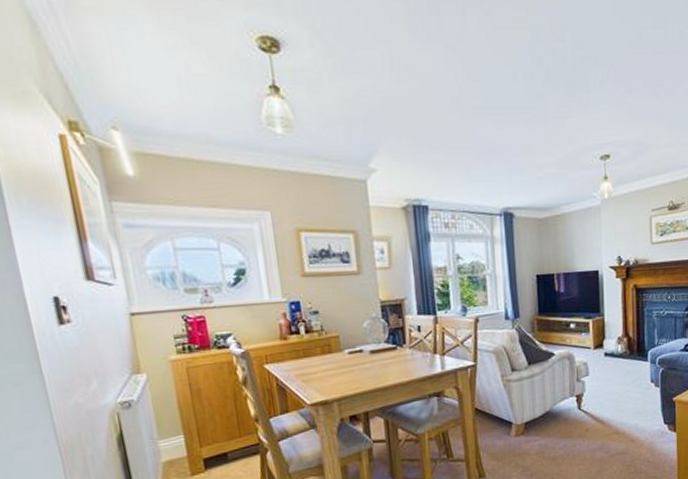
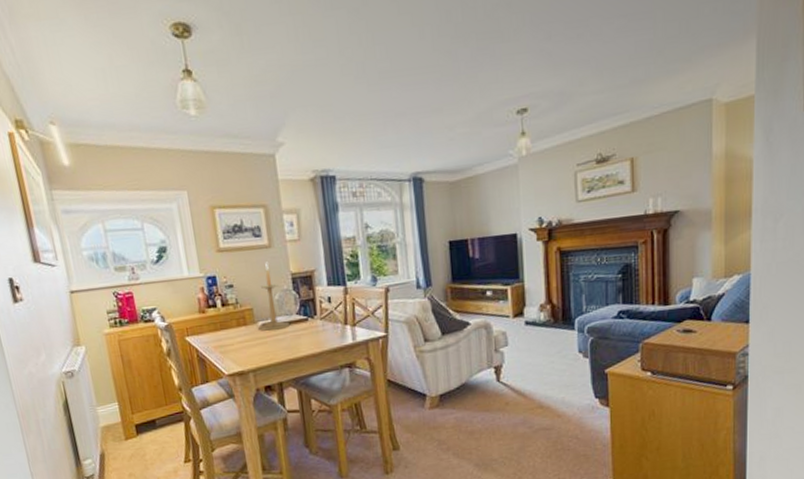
candlestick: none [344,288,379,360] -> present [258,262,291,332]

